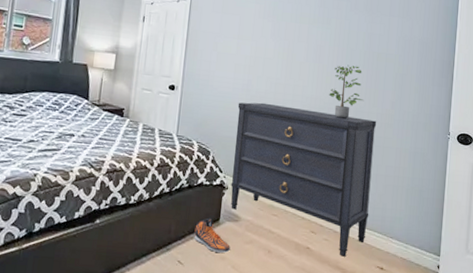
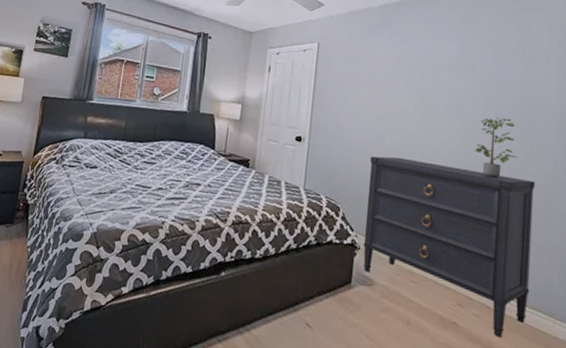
sneaker: present [194,218,230,253] -> none [323,279,364,320]

